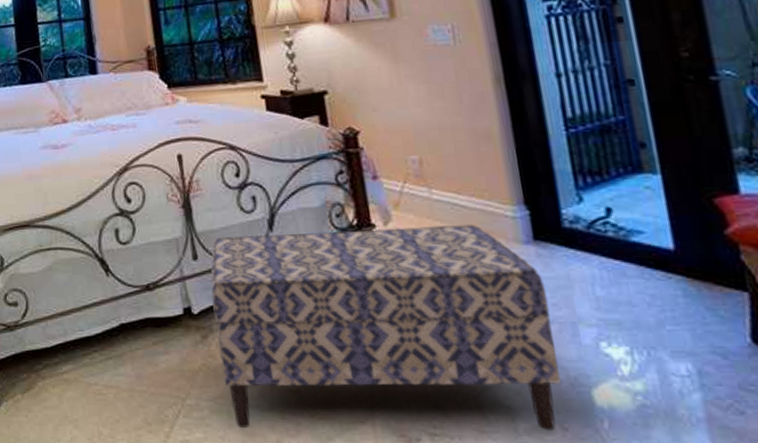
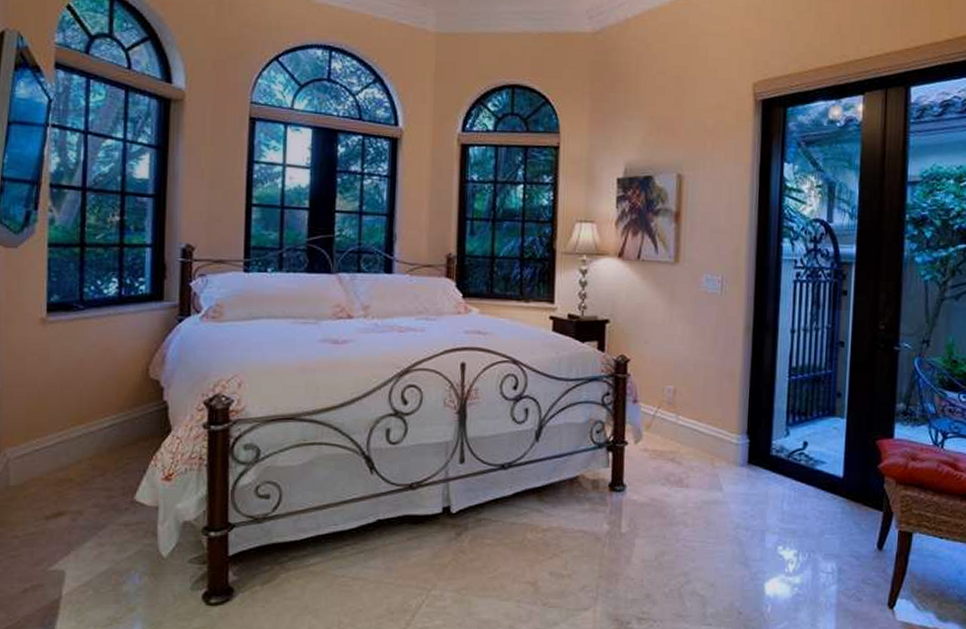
bench: present [210,224,561,431] -> none [470,444,749,615]

